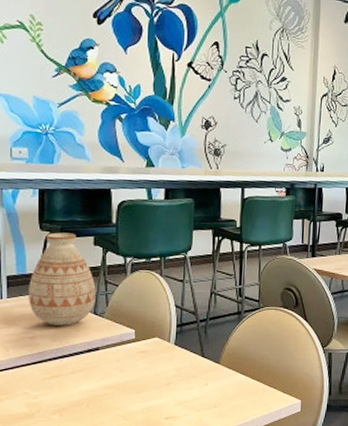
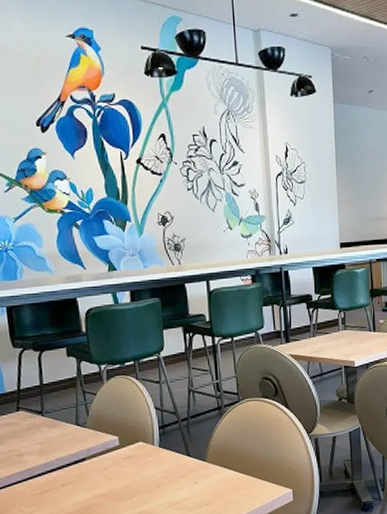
vase: present [29,232,96,326] -> none [9,347,76,441]

